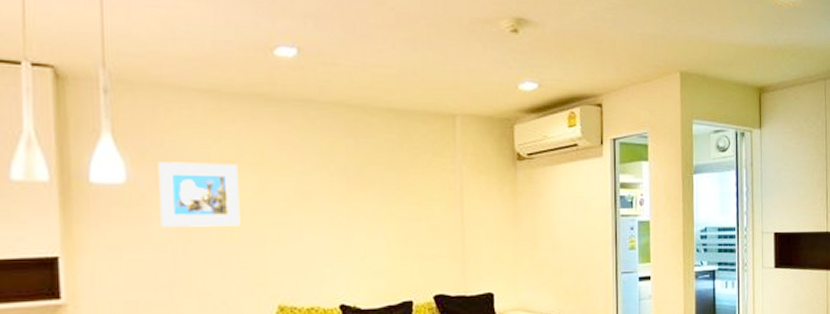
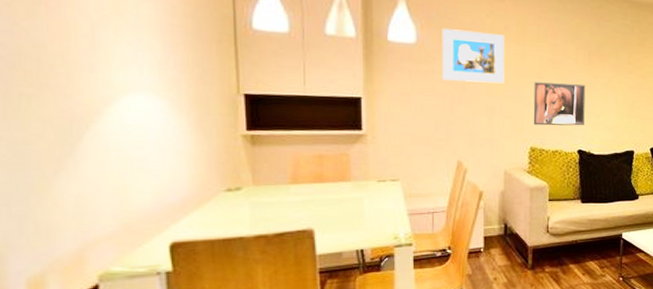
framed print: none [279,221,346,277] -> present [533,82,586,126]

